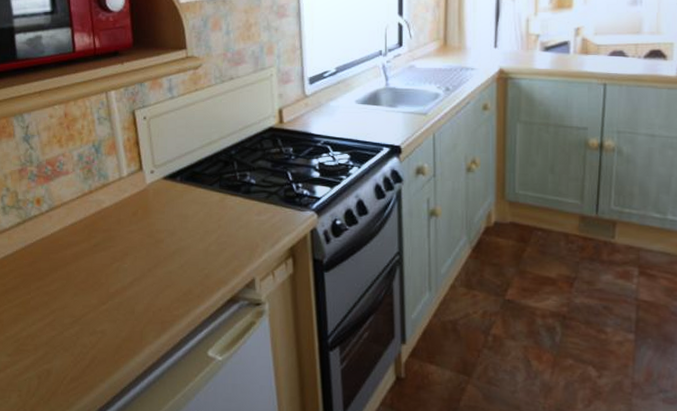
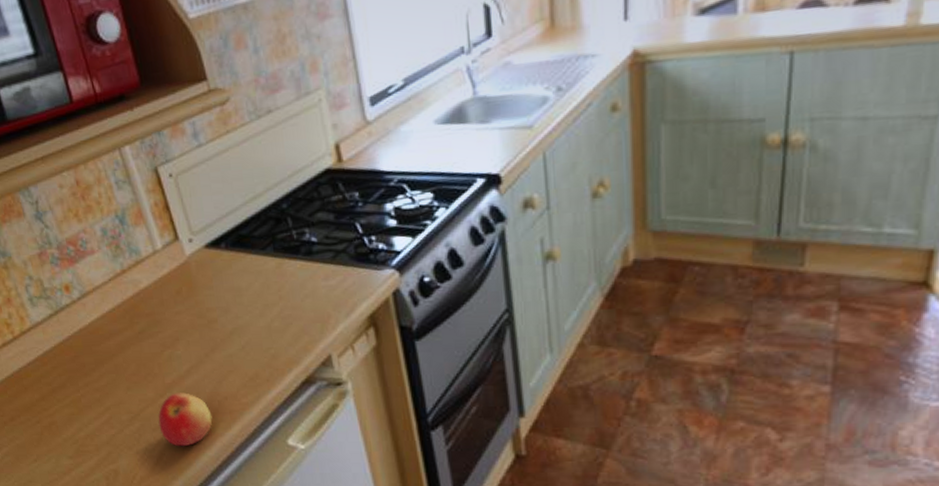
apple: none [96,301,145,352] -> present [157,393,213,447]

